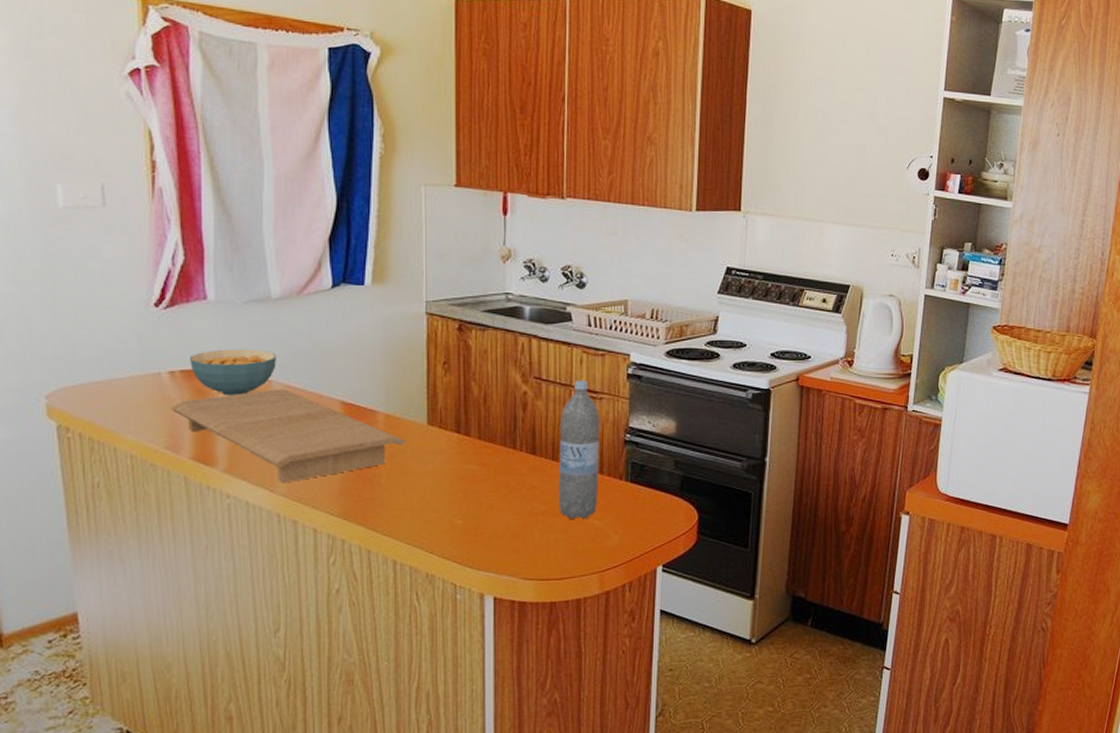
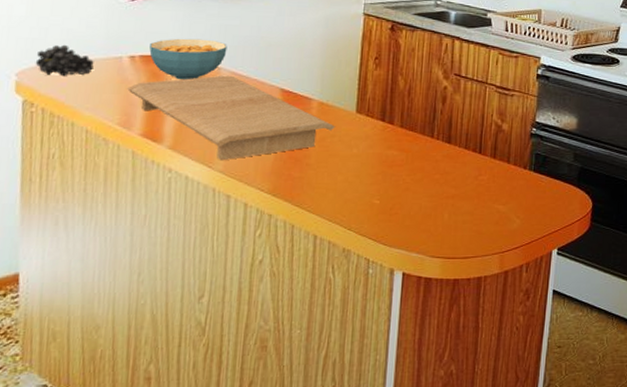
fruit: none [65,361,130,398] -> present [35,44,94,77]
water bottle: present [558,380,601,520] -> none [468,78,511,204]

